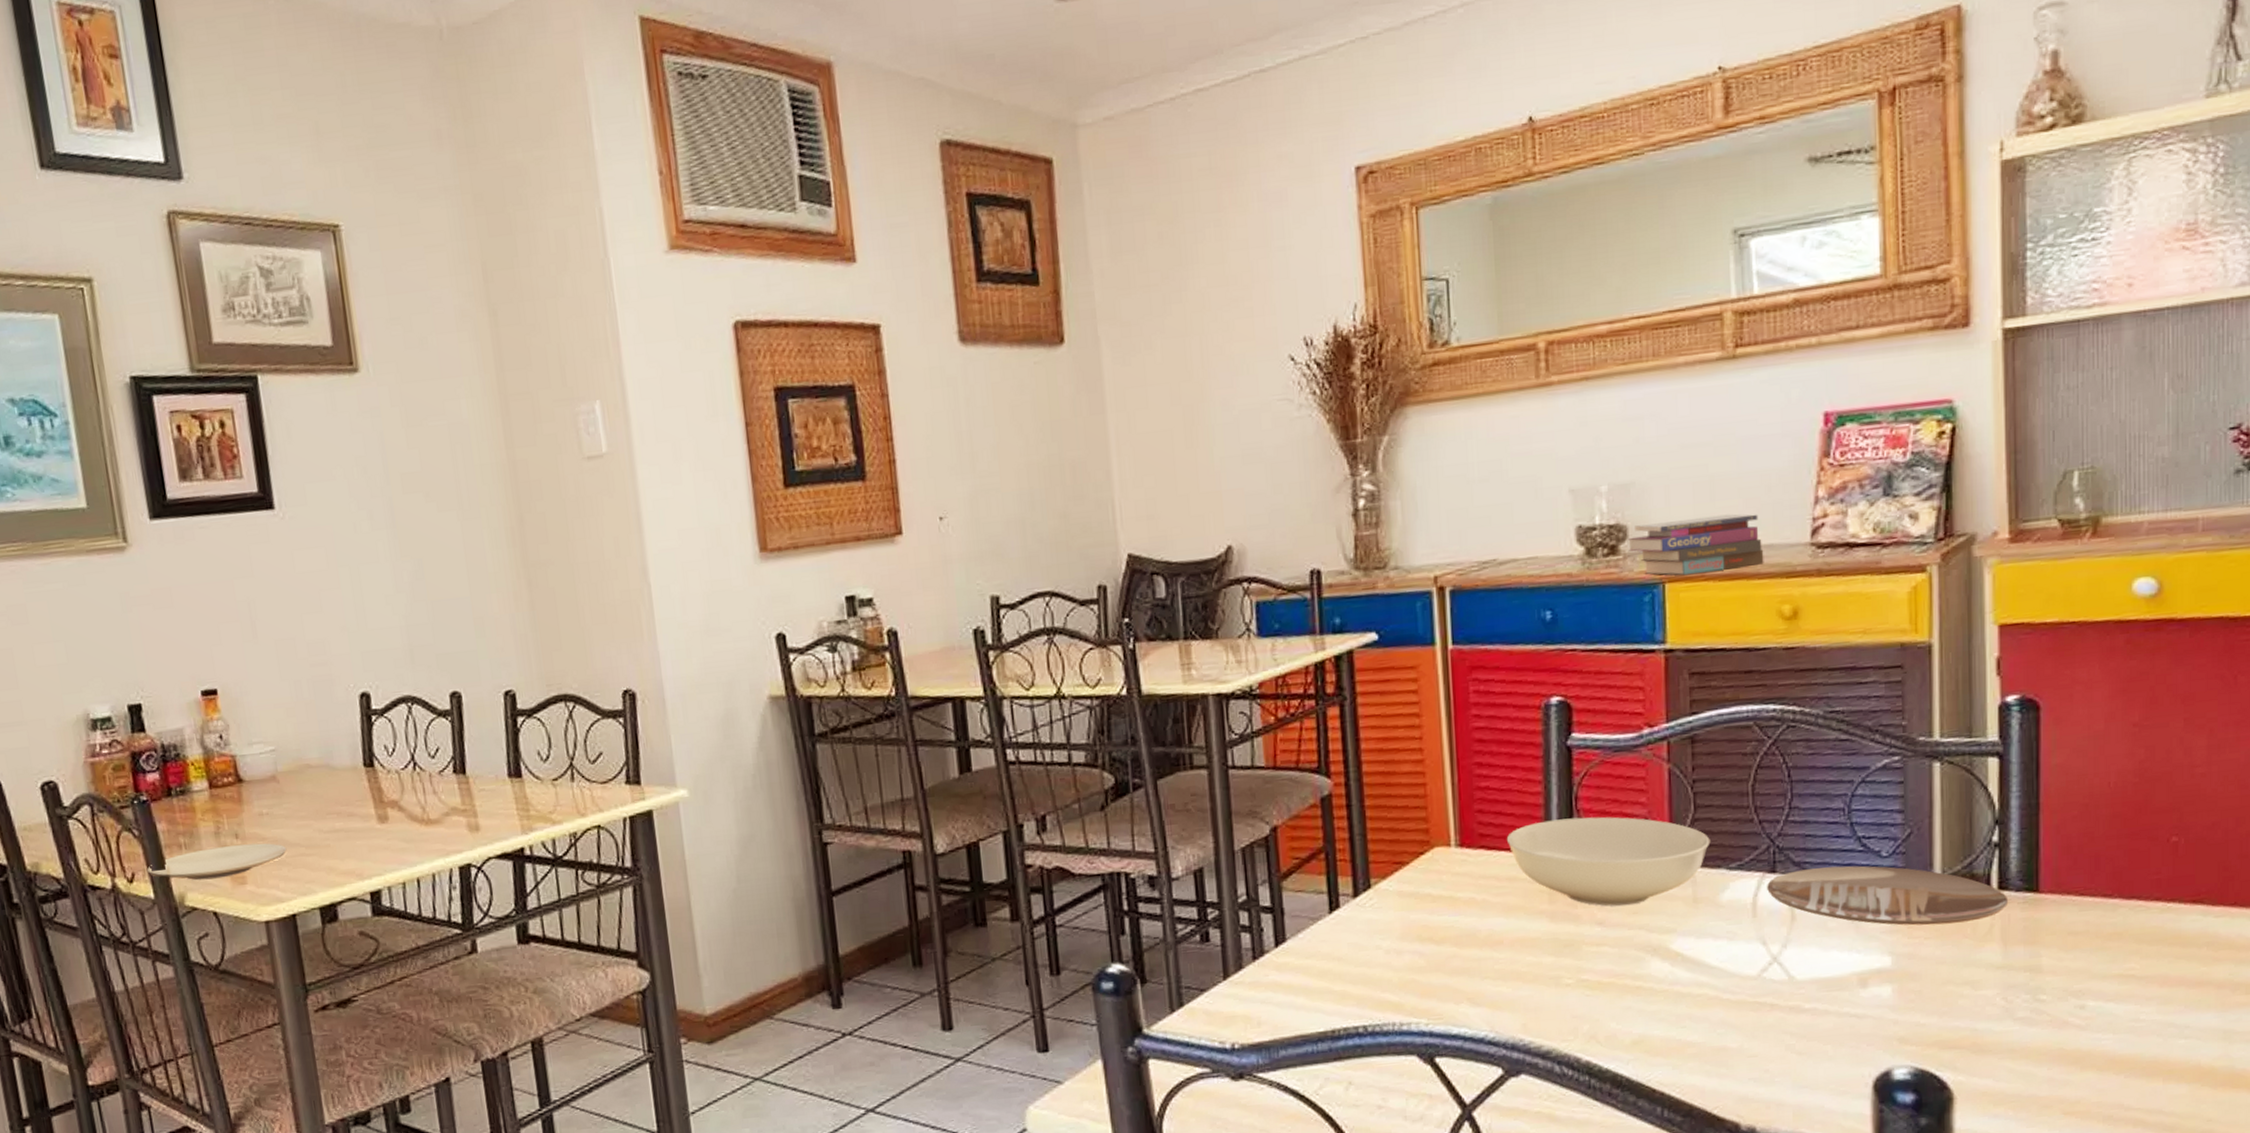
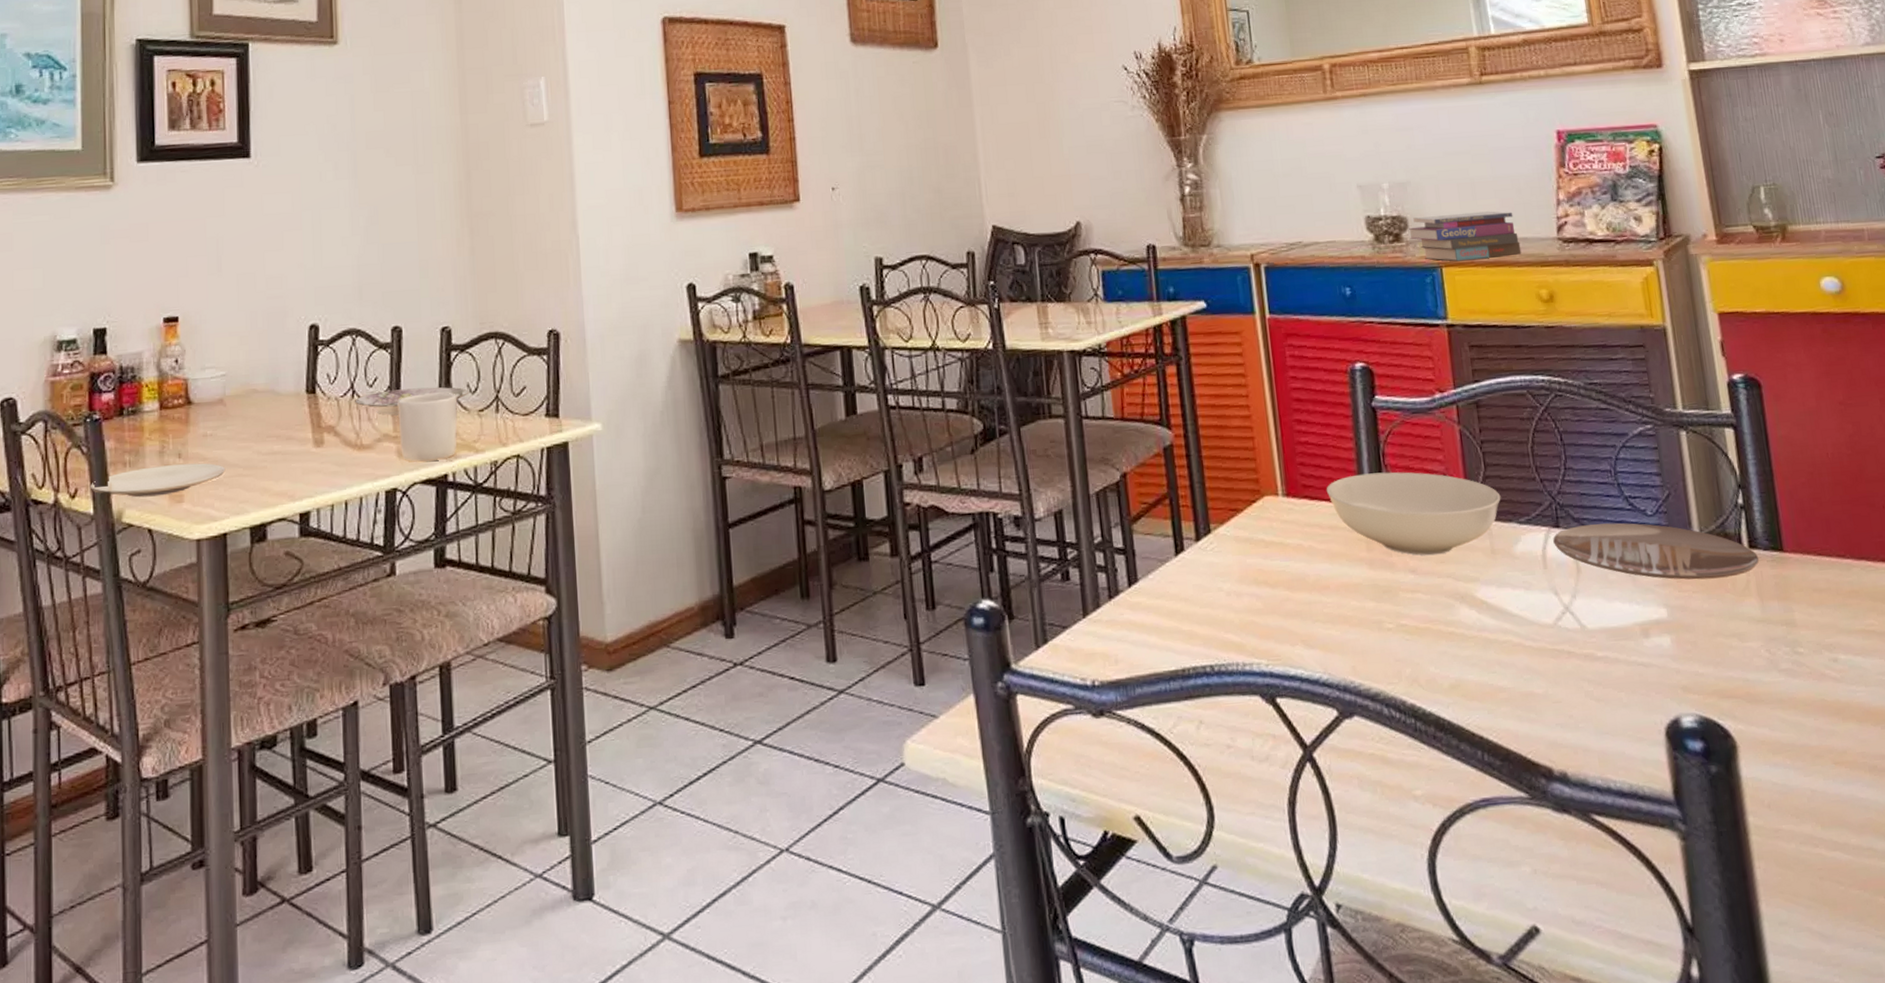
plate: none [417,755,541,788] -> present [355,387,470,416]
mug: none [463,761,532,836] -> present [397,392,458,462]

